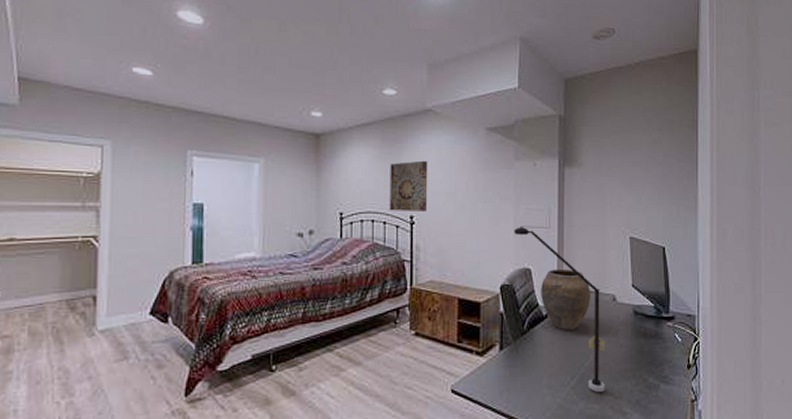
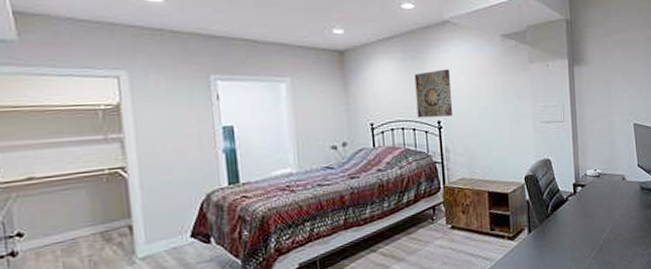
desk lamp: present [514,225,605,392] -> none [533,121,620,259]
vase: present [541,268,590,330] -> none [560,156,604,210]

